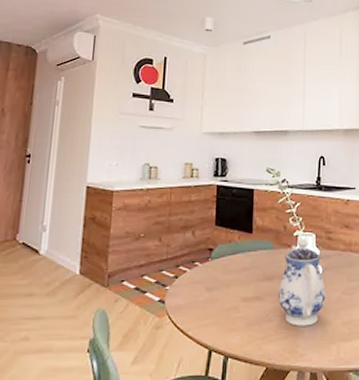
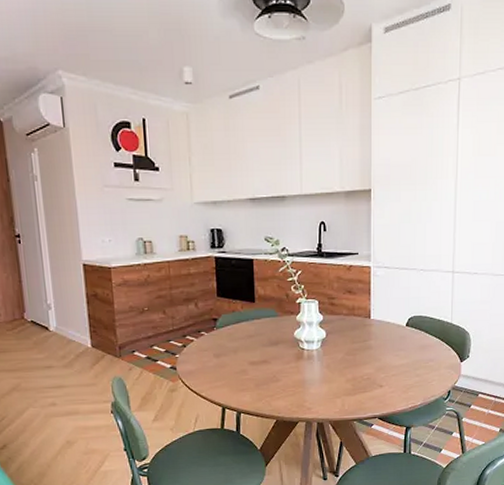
teapot: present [278,238,325,326] -> none [284,305,330,385]

